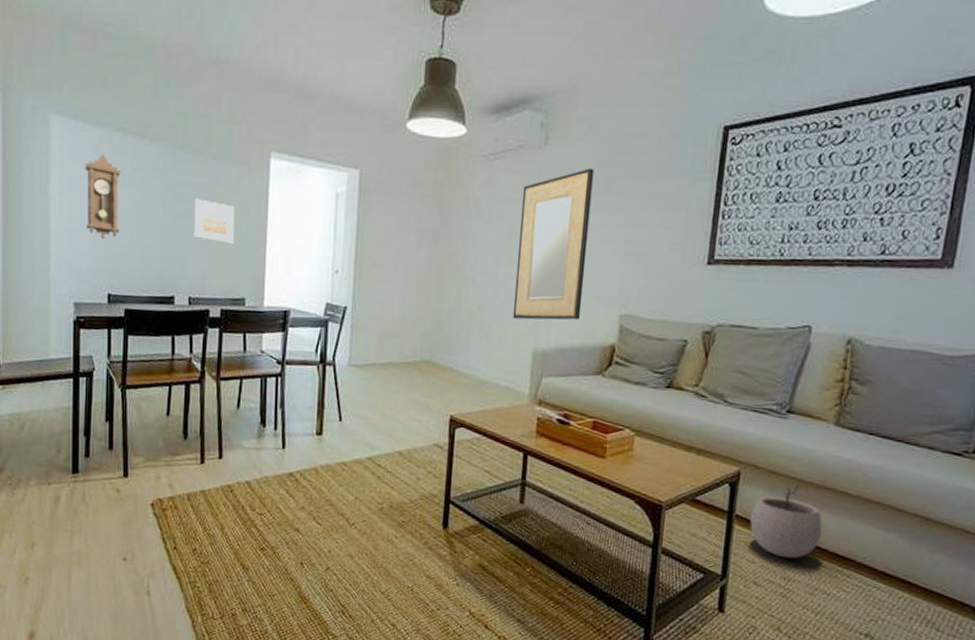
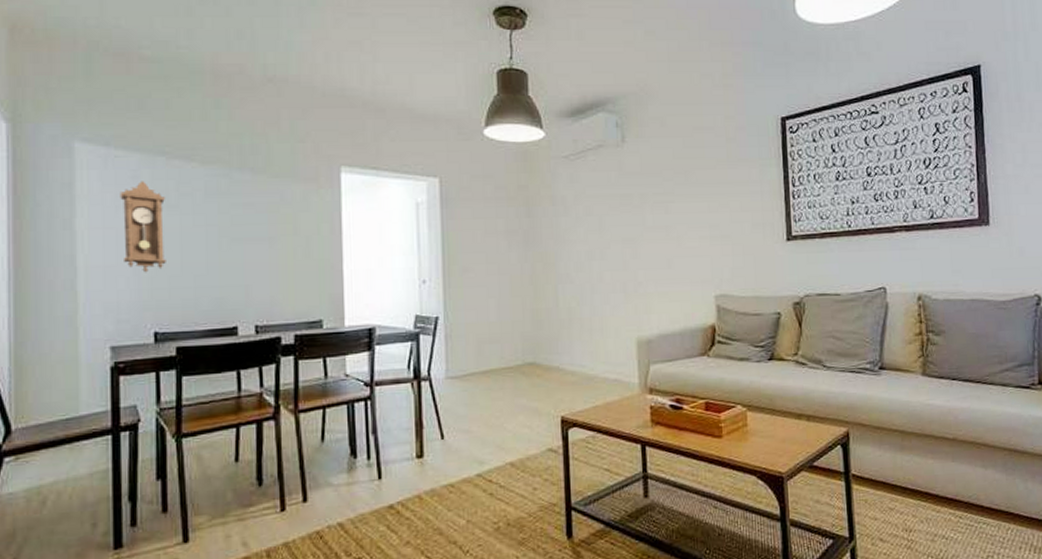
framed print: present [194,198,235,244] -> none [257,219,304,264]
home mirror: present [512,168,594,320] -> none [606,161,679,311]
plant pot: present [750,482,822,559] -> none [865,435,930,510]

